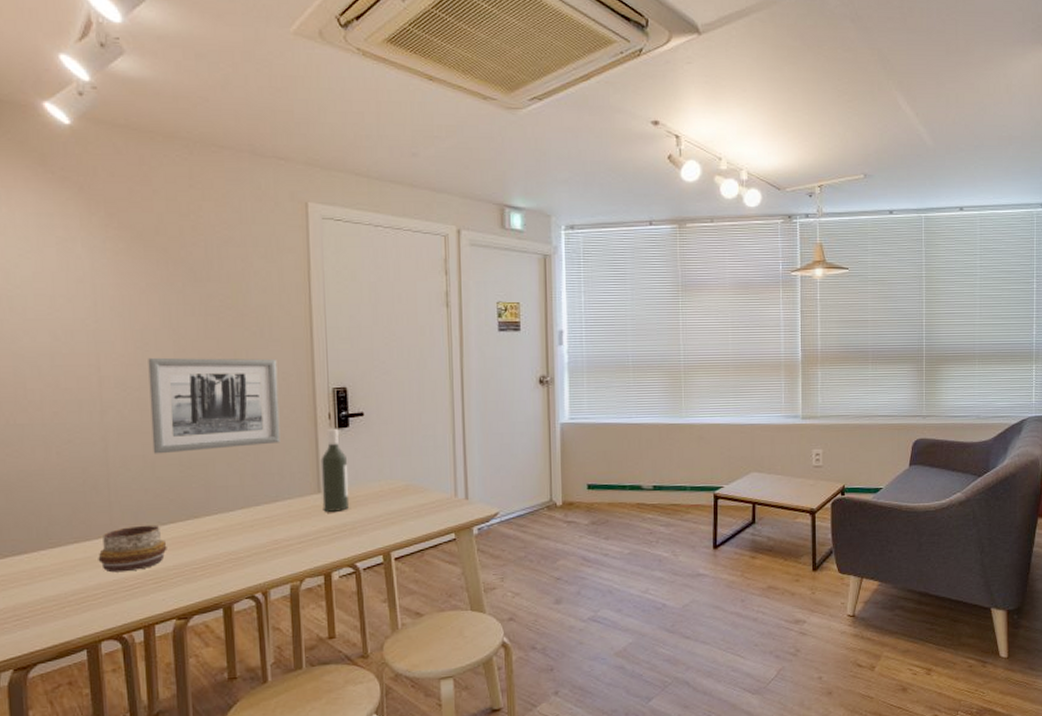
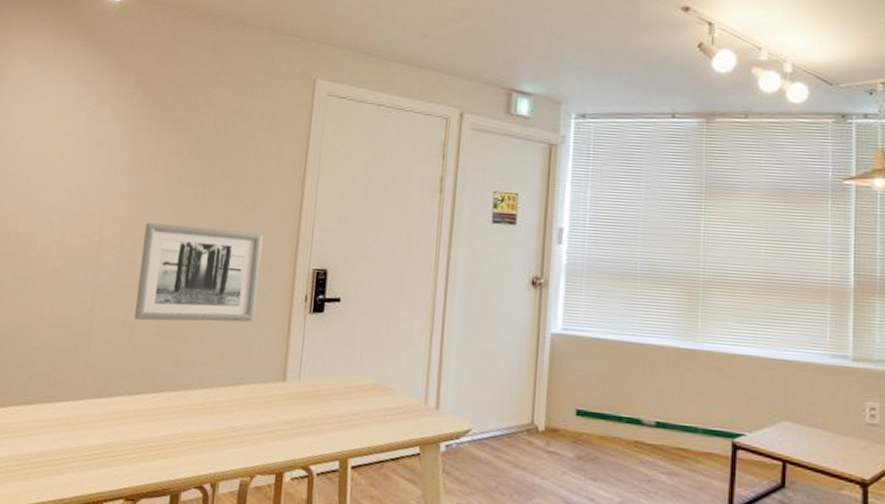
decorative bowl: present [98,525,167,573] -> none [64,392,130,441]
bottle: present [321,428,350,512] -> none [285,311,317,405]

